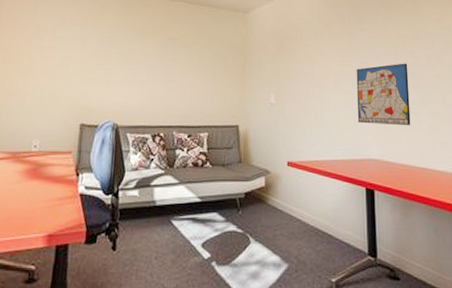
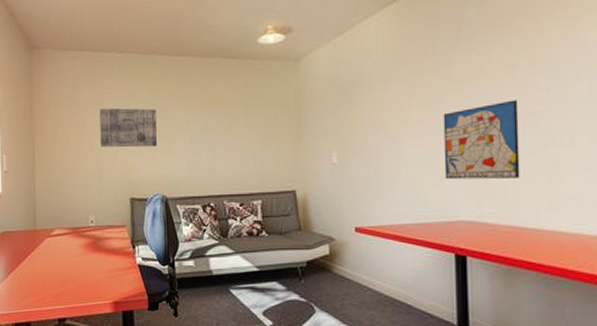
wall art: none [56,33,117,75] -> present [100,108,158,148]

